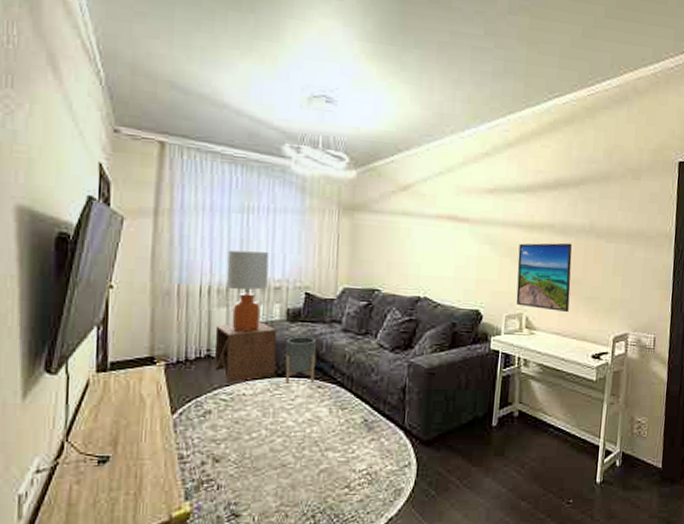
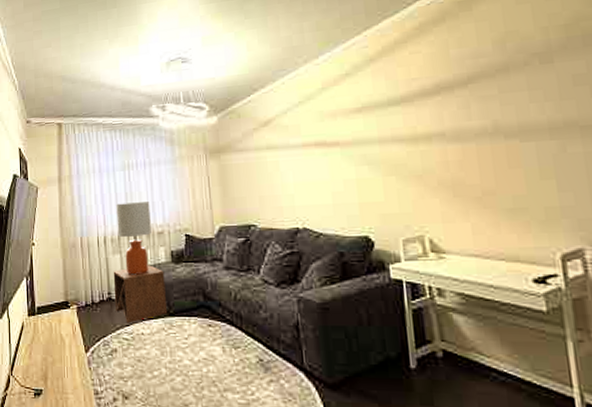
planter: present [285,337,317,384] -> none [174,277,205,323]
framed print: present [516,243,572,313] -> none [403,149,486,230]

